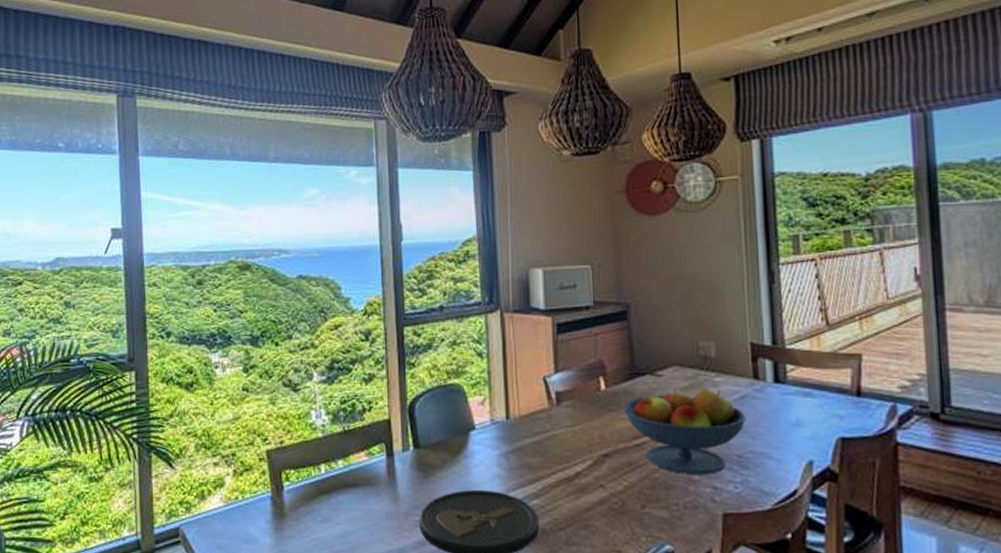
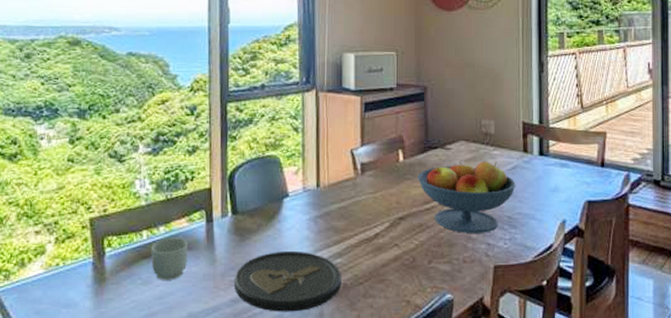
mug: none [330,472,368,518] -> present [151,237,188,280]

